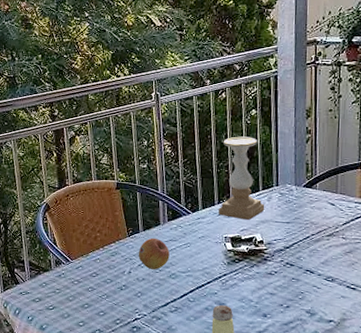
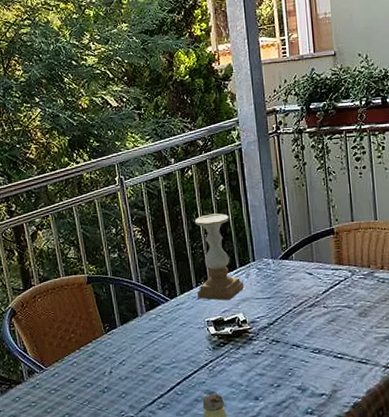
fruit: present [138,238,170,269] -> none [118,331,152,366]

